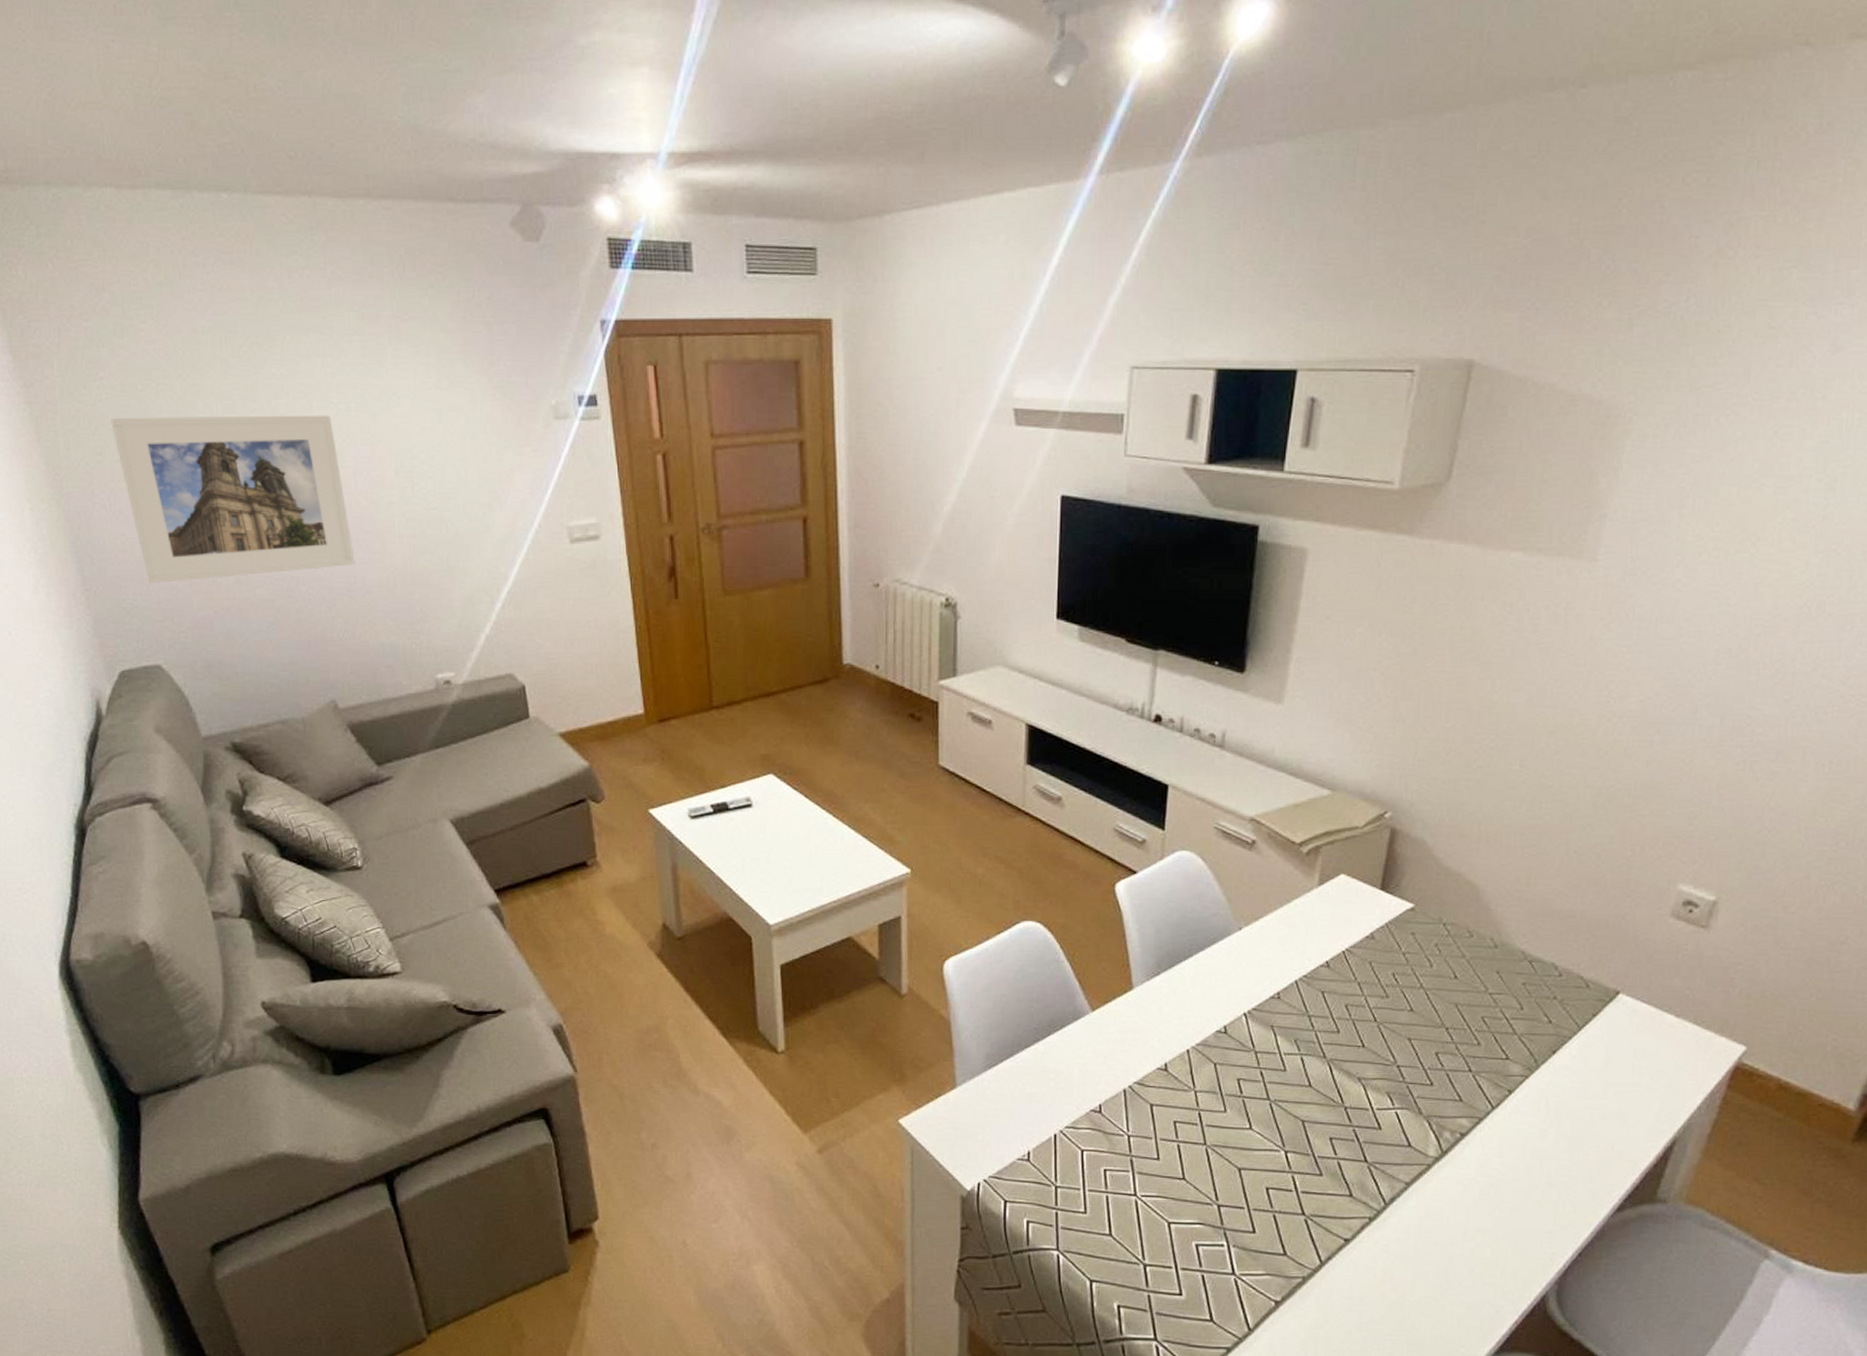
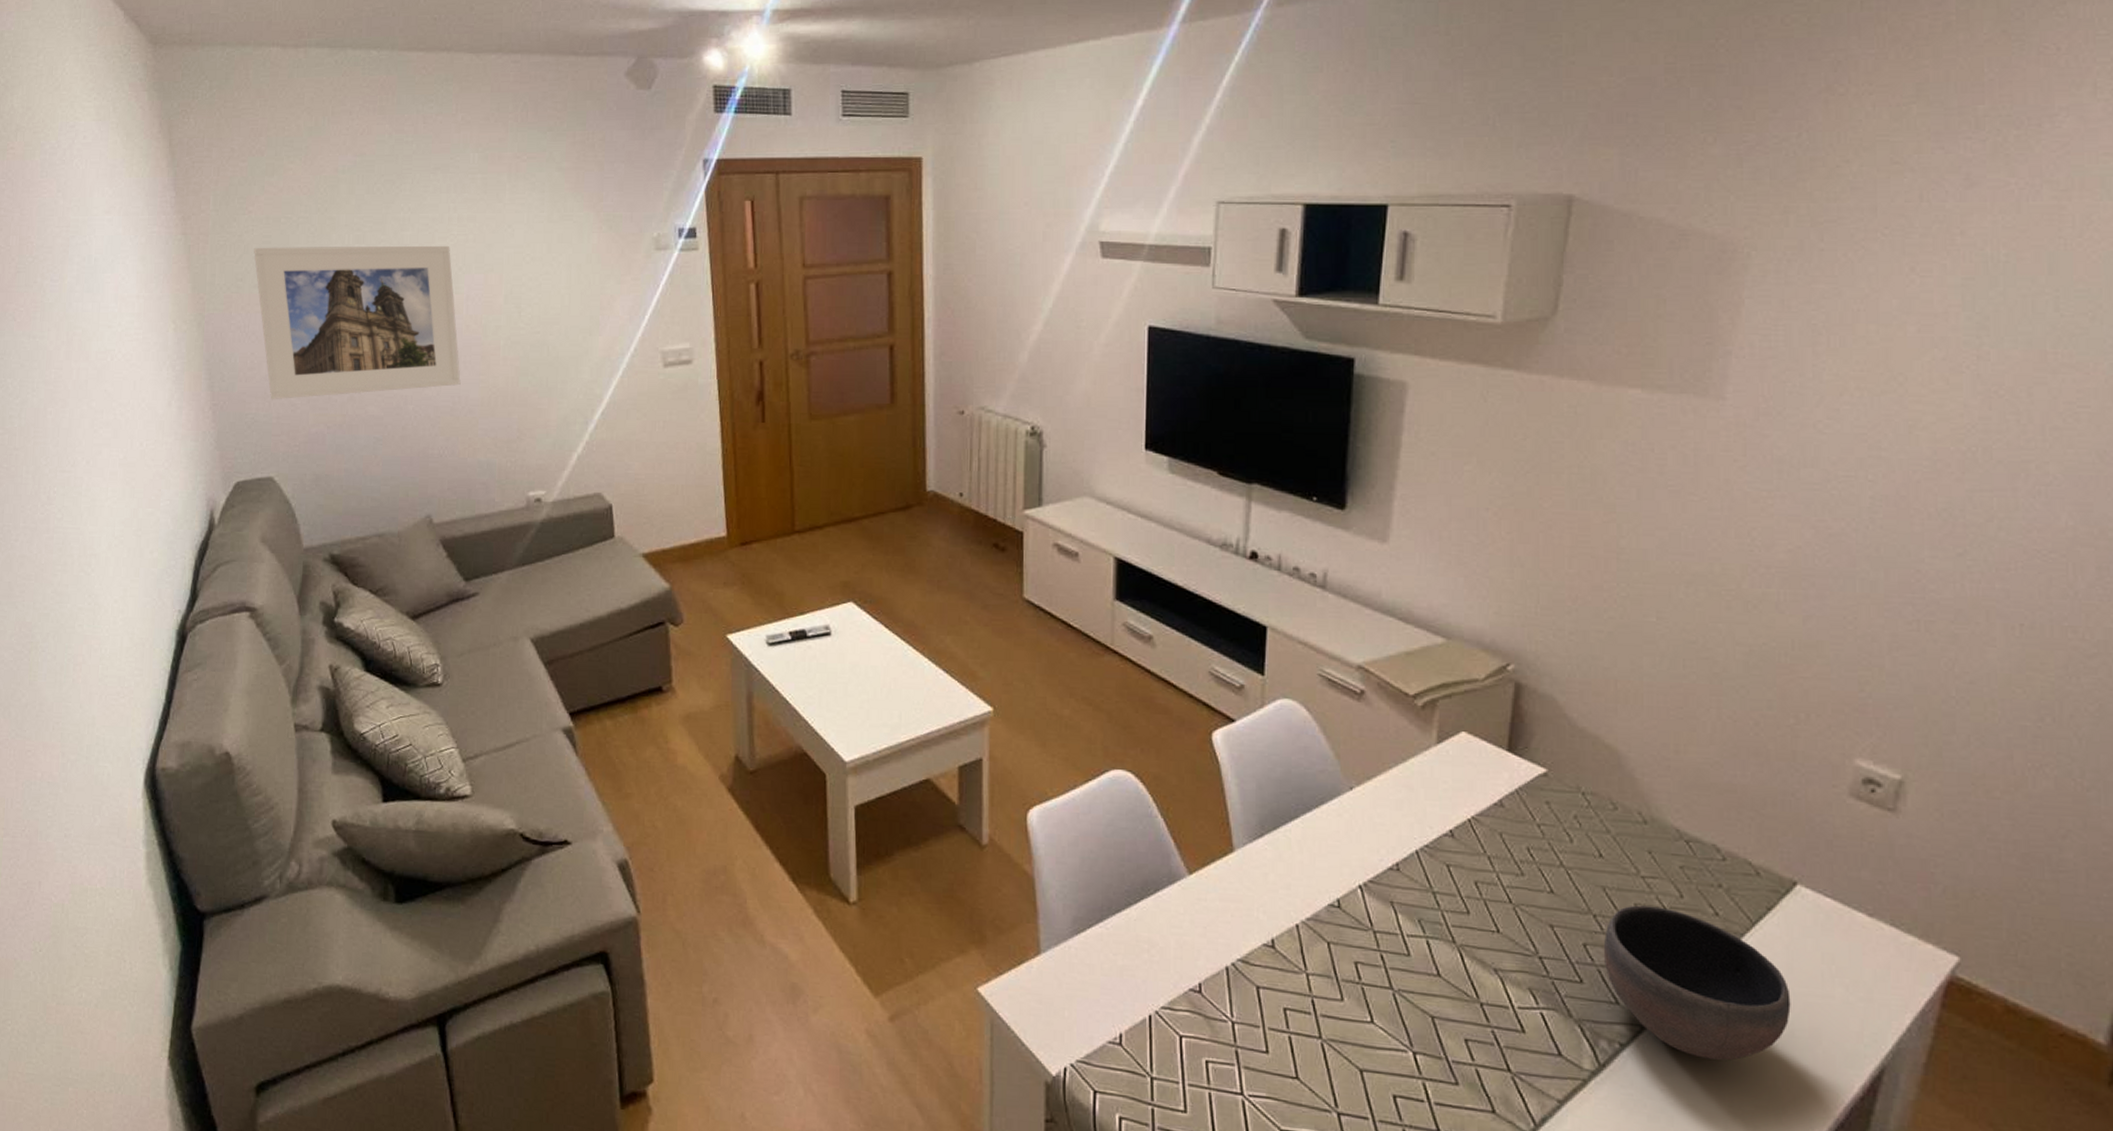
bowl: none [1452,1018,1606,1142] -> present [1603,905,1791,1061]

